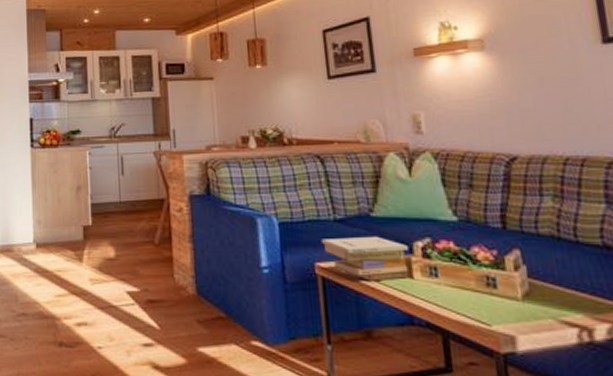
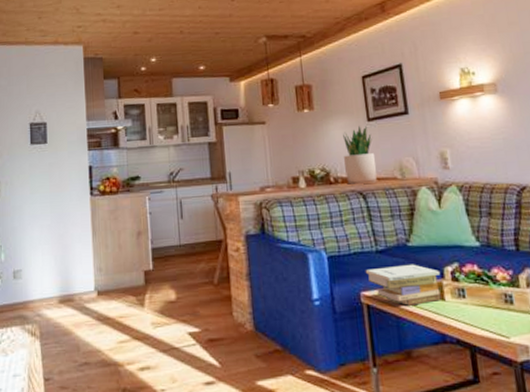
planter: none [299,84,338,148] -> present [343,126,377,186]

